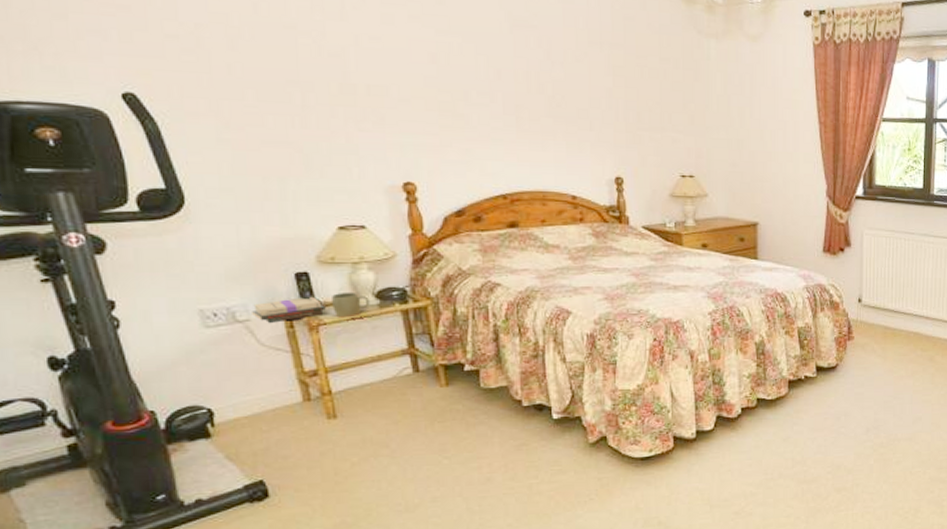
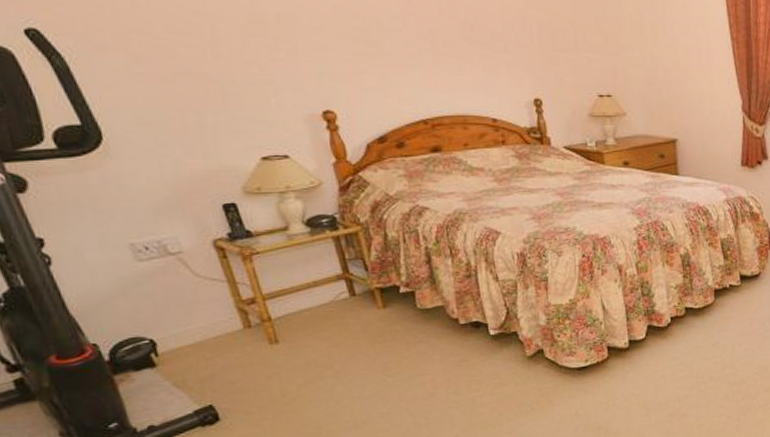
books: present [252,296,326,324] -> none [183,226,257,255]
mug: present [332,292,370,318] -> none [262,220,301,247]

